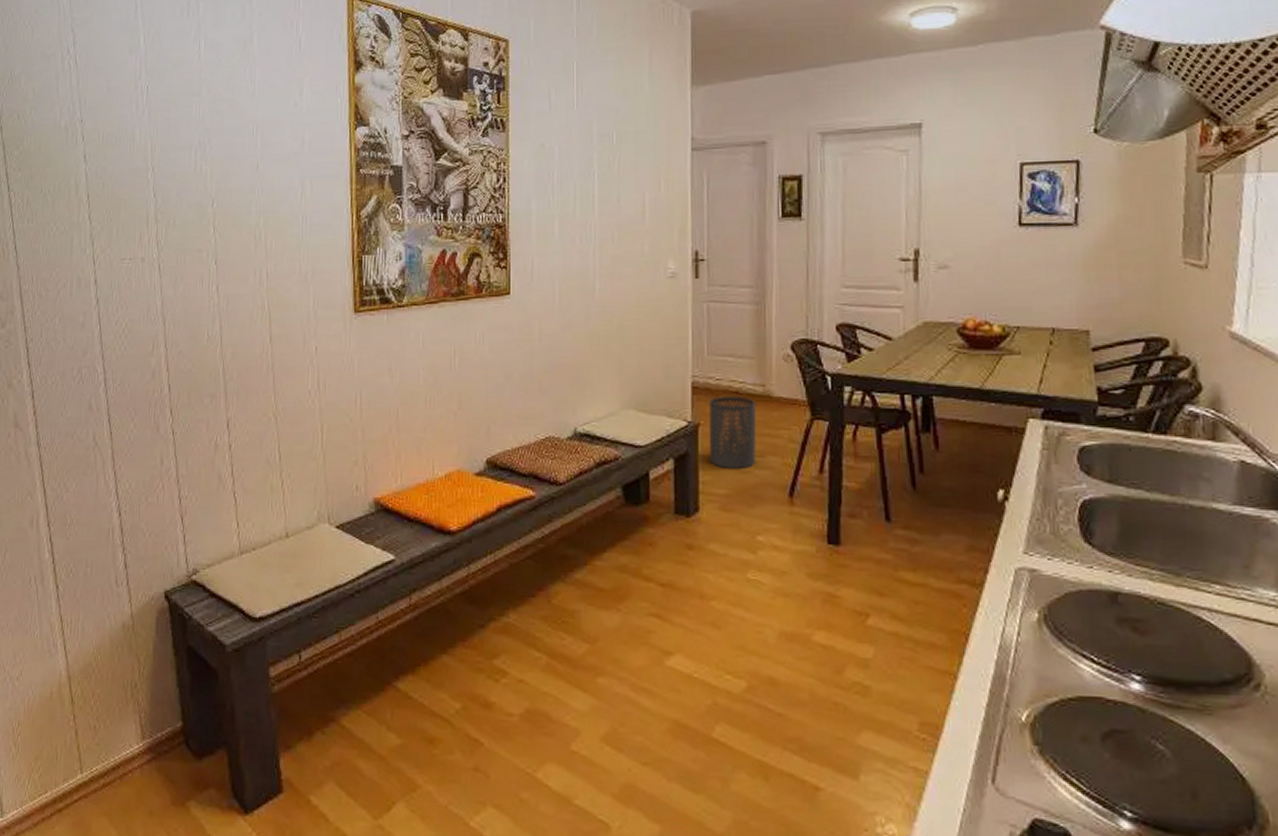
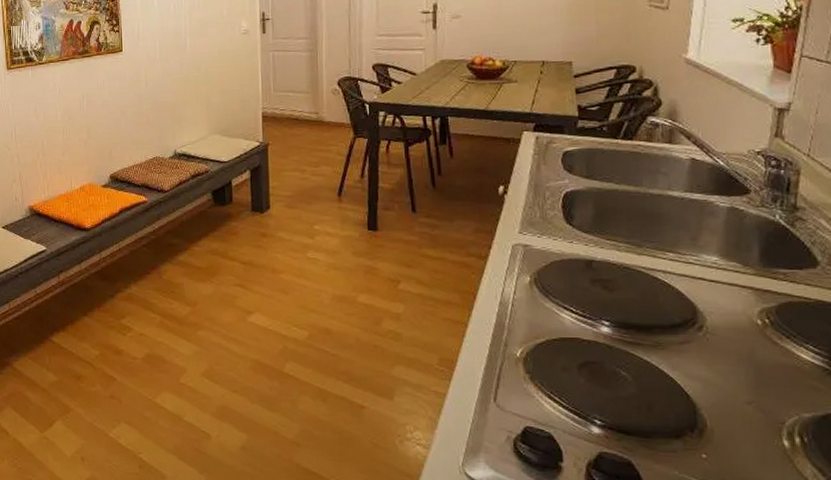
trash can: present [708,397,757,468] -> none [276,122,312,176]

